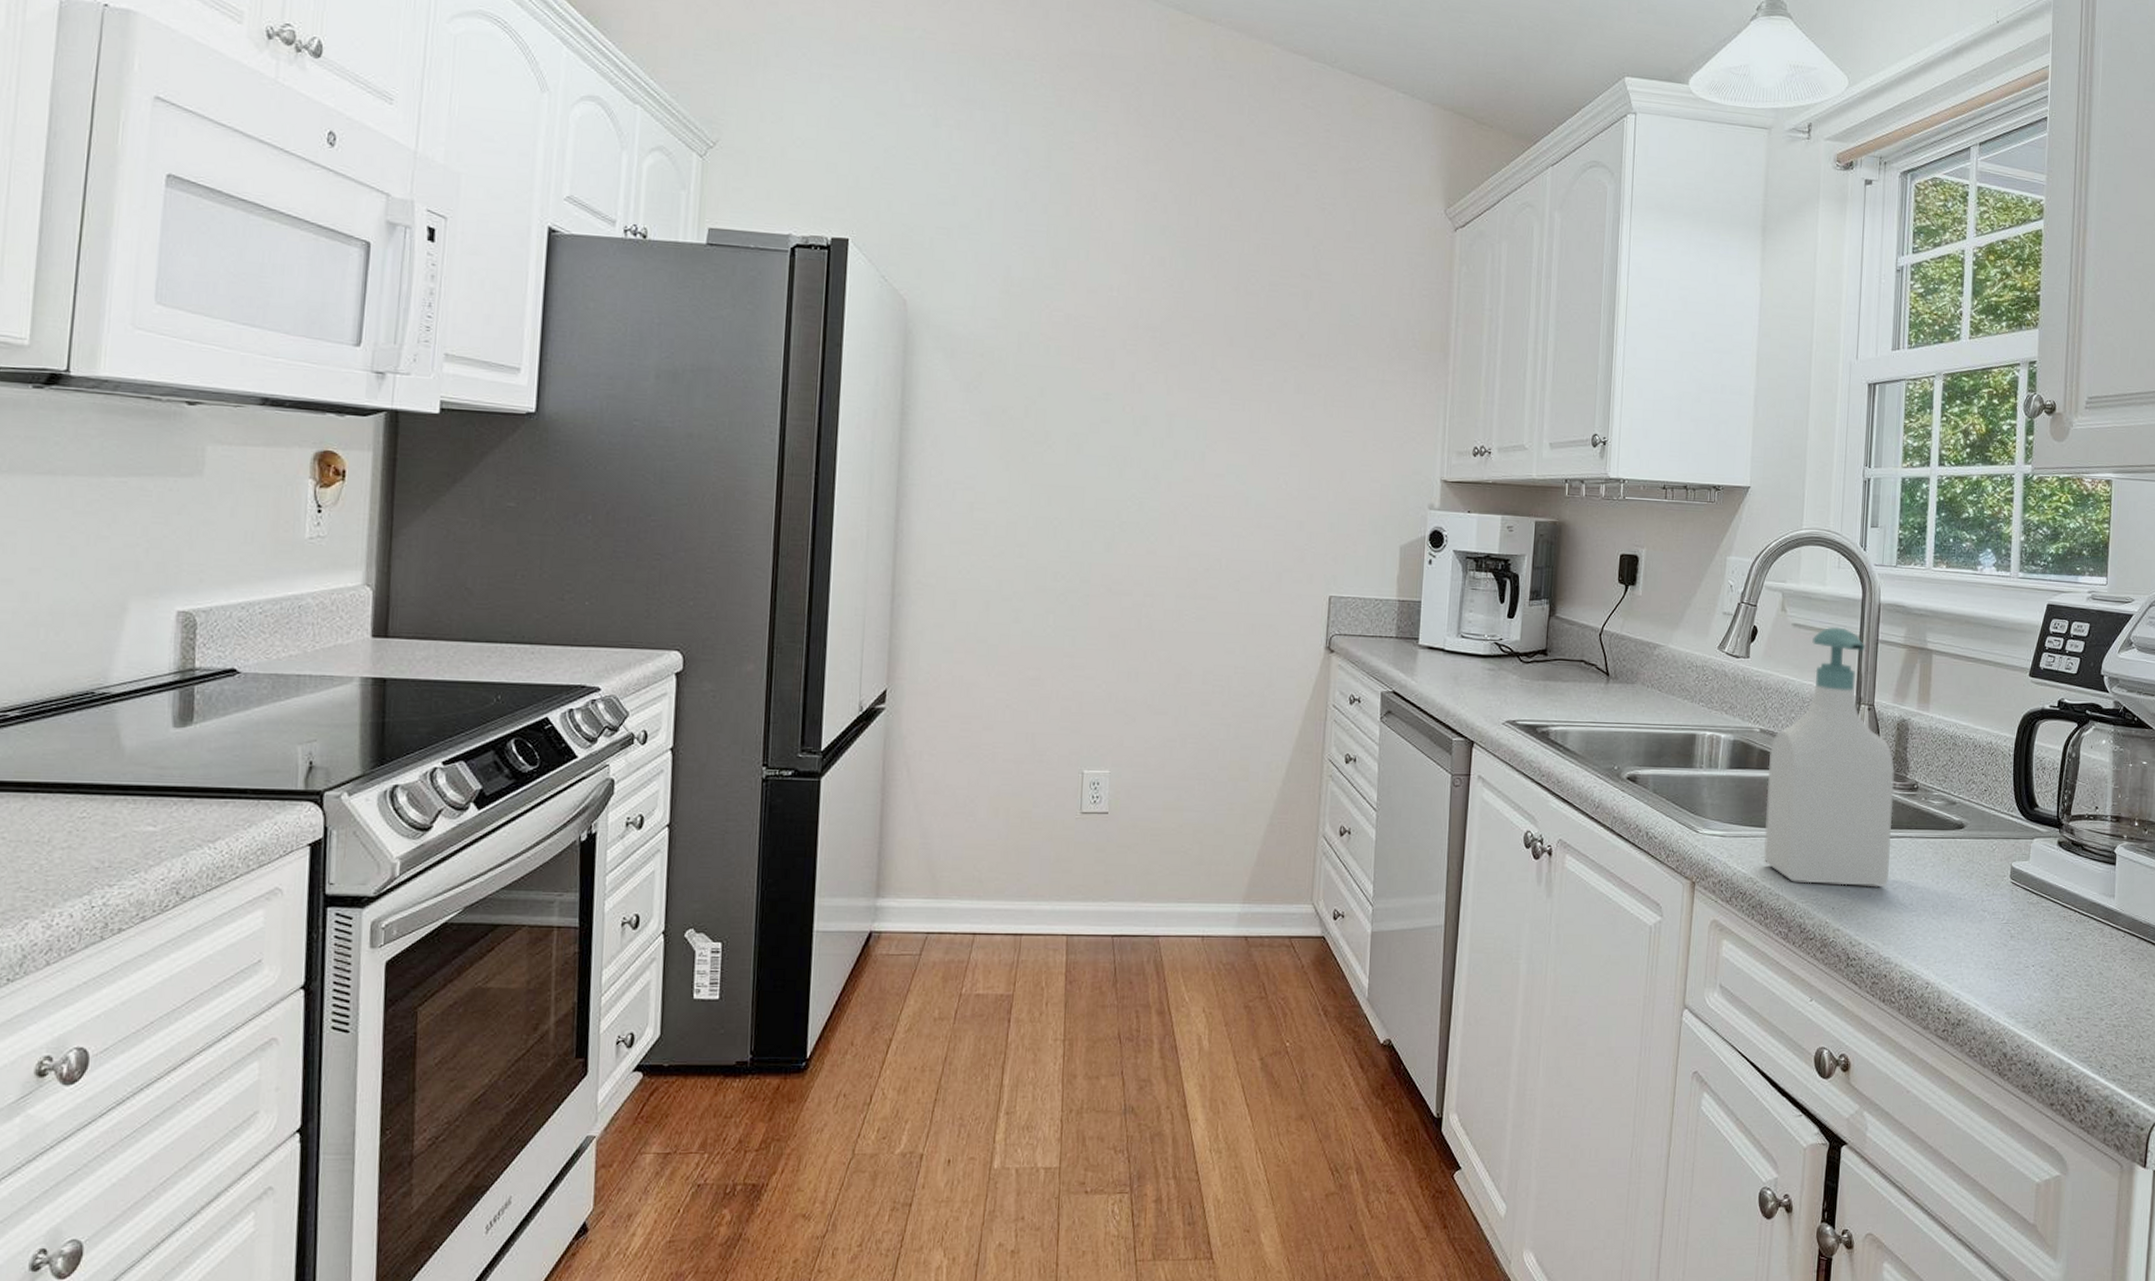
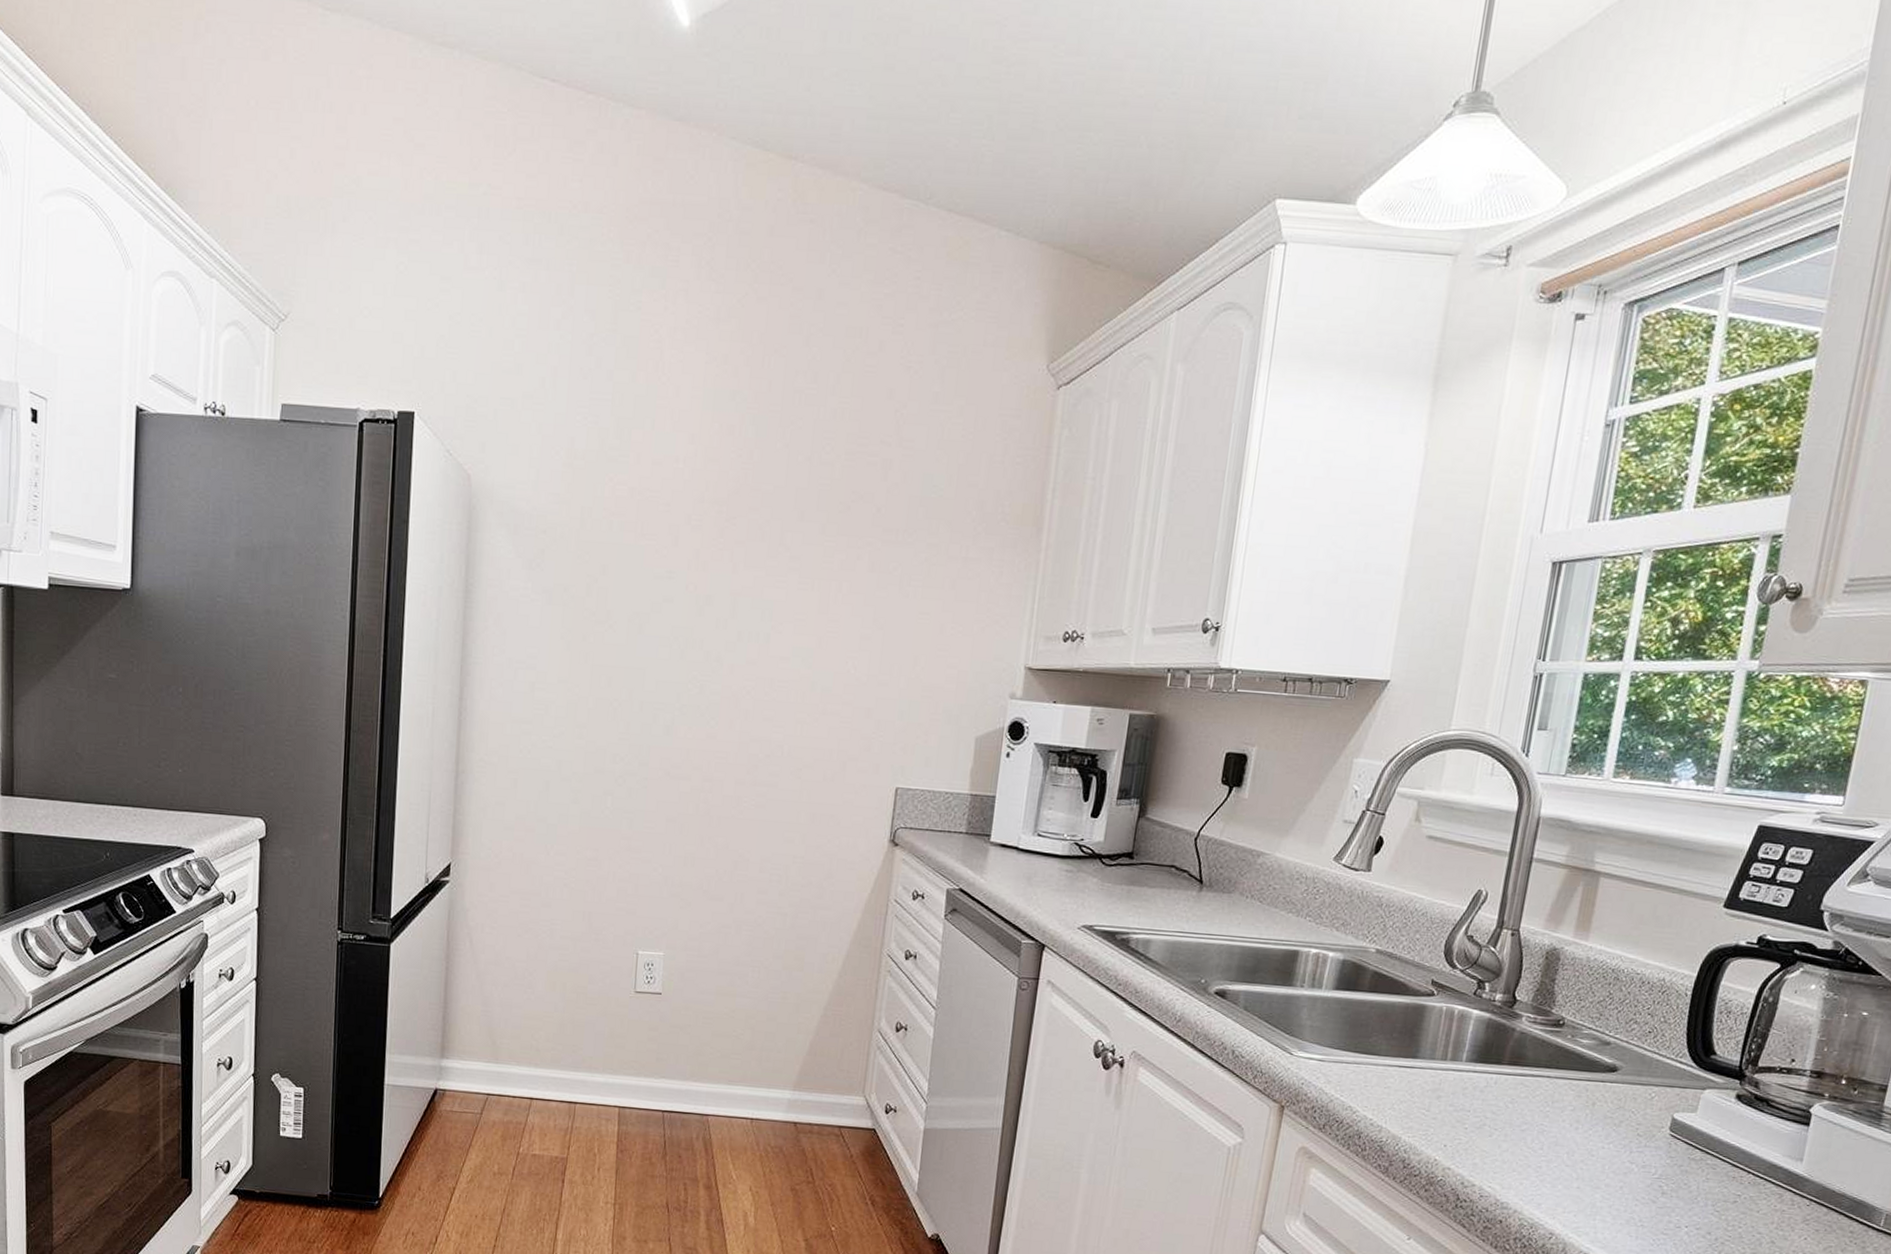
soap bottle: present [1764,627,1894,888] -> none [1367,841,1537,1128]

